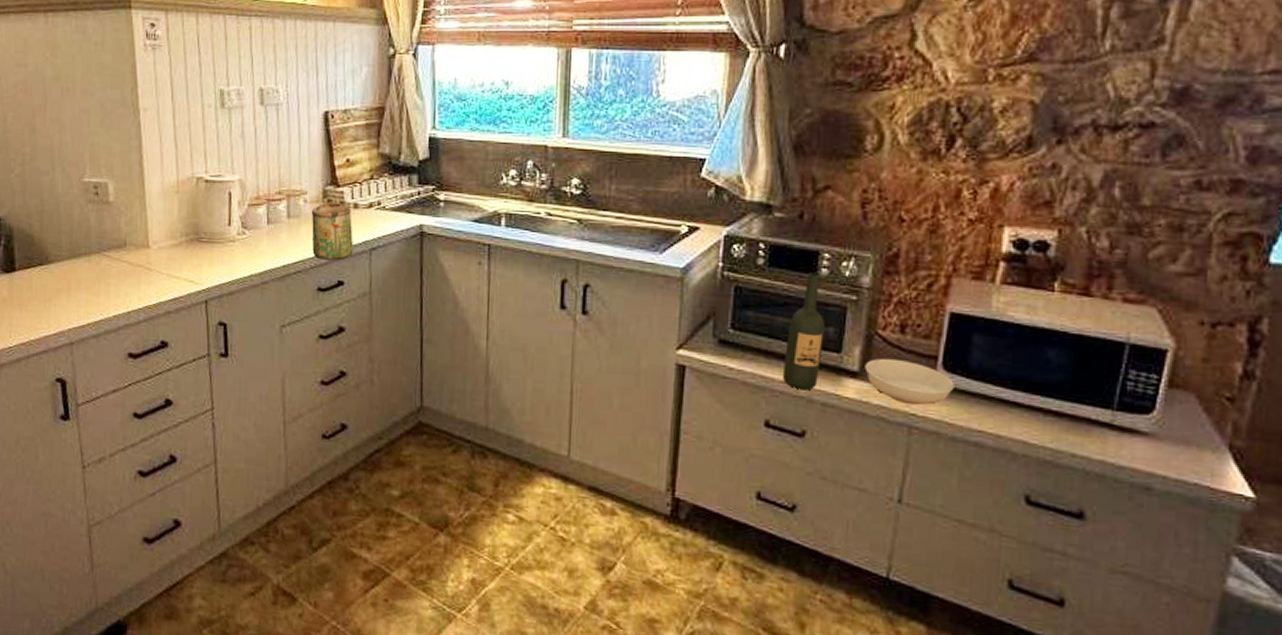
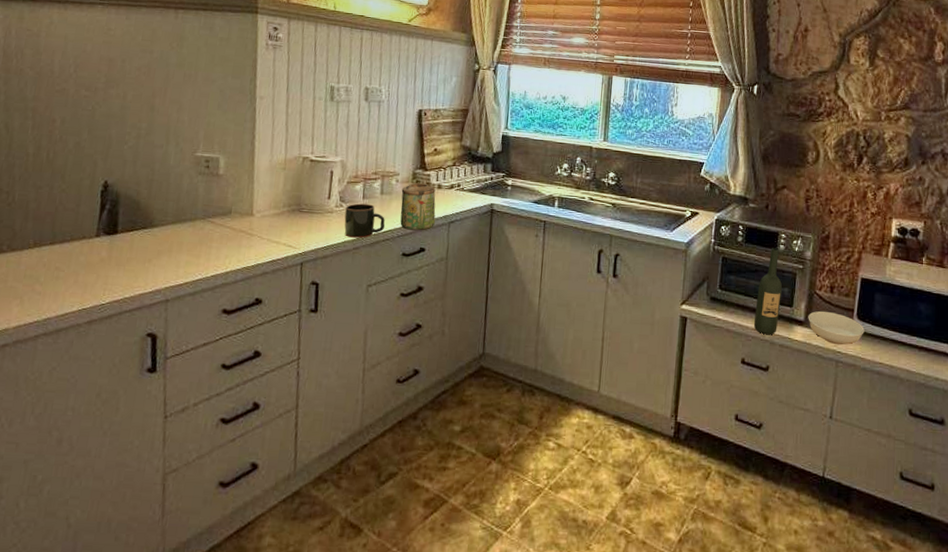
mug: none [248,229,295,272] -> present [344,203,385,239]

